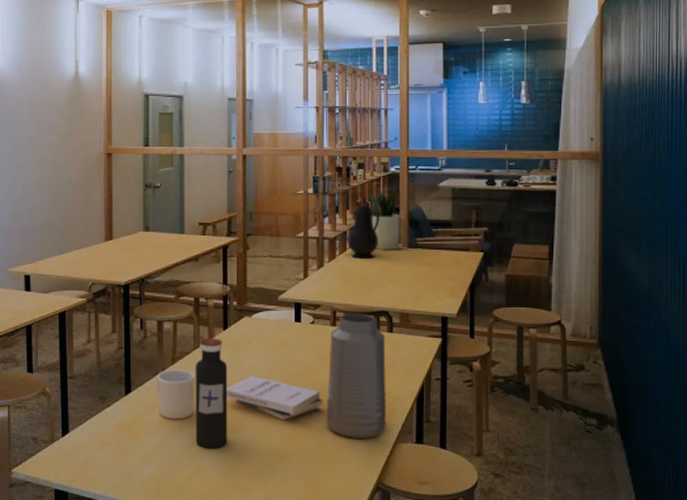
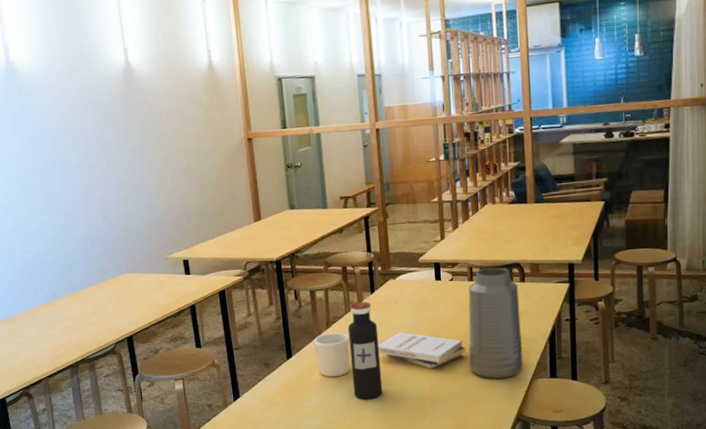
coffeepot: present [348,197,379,260] -> none [479,159,508,218]
planter: present [368,190,403,251] -> none [495,151,531,209]

